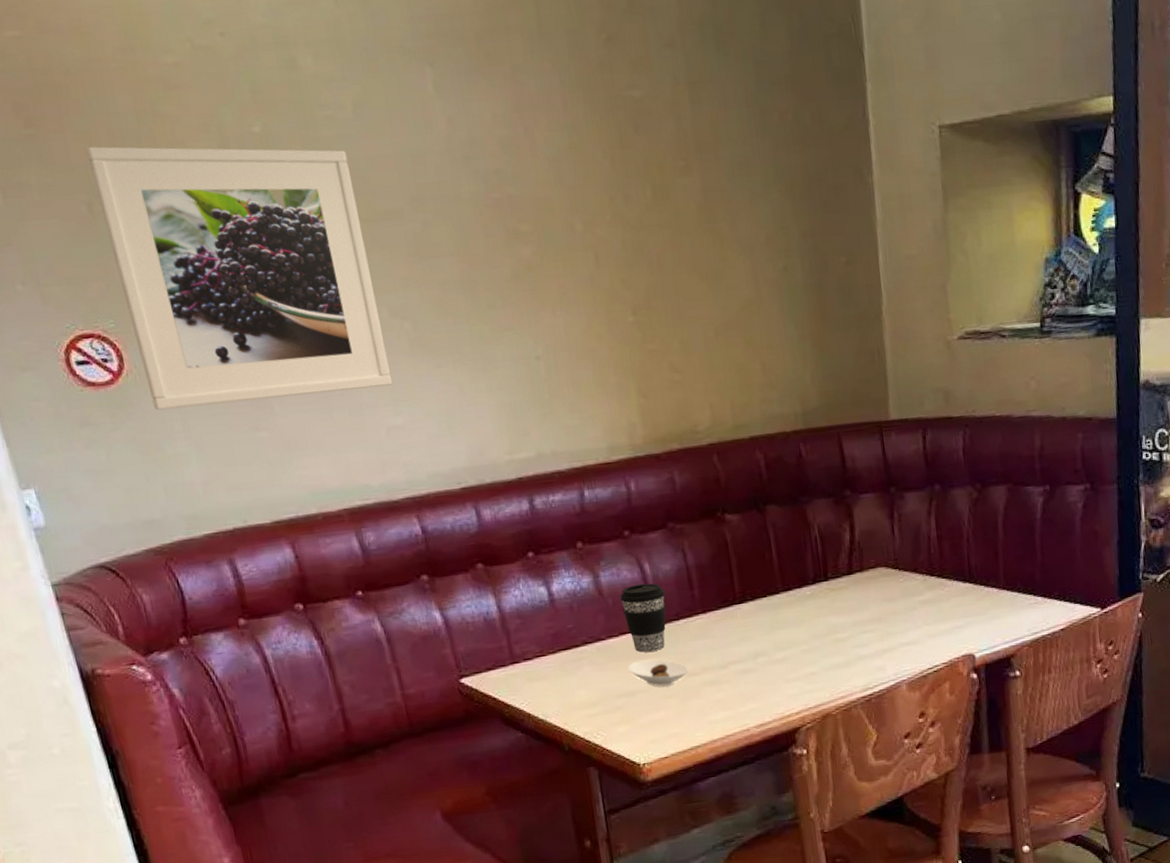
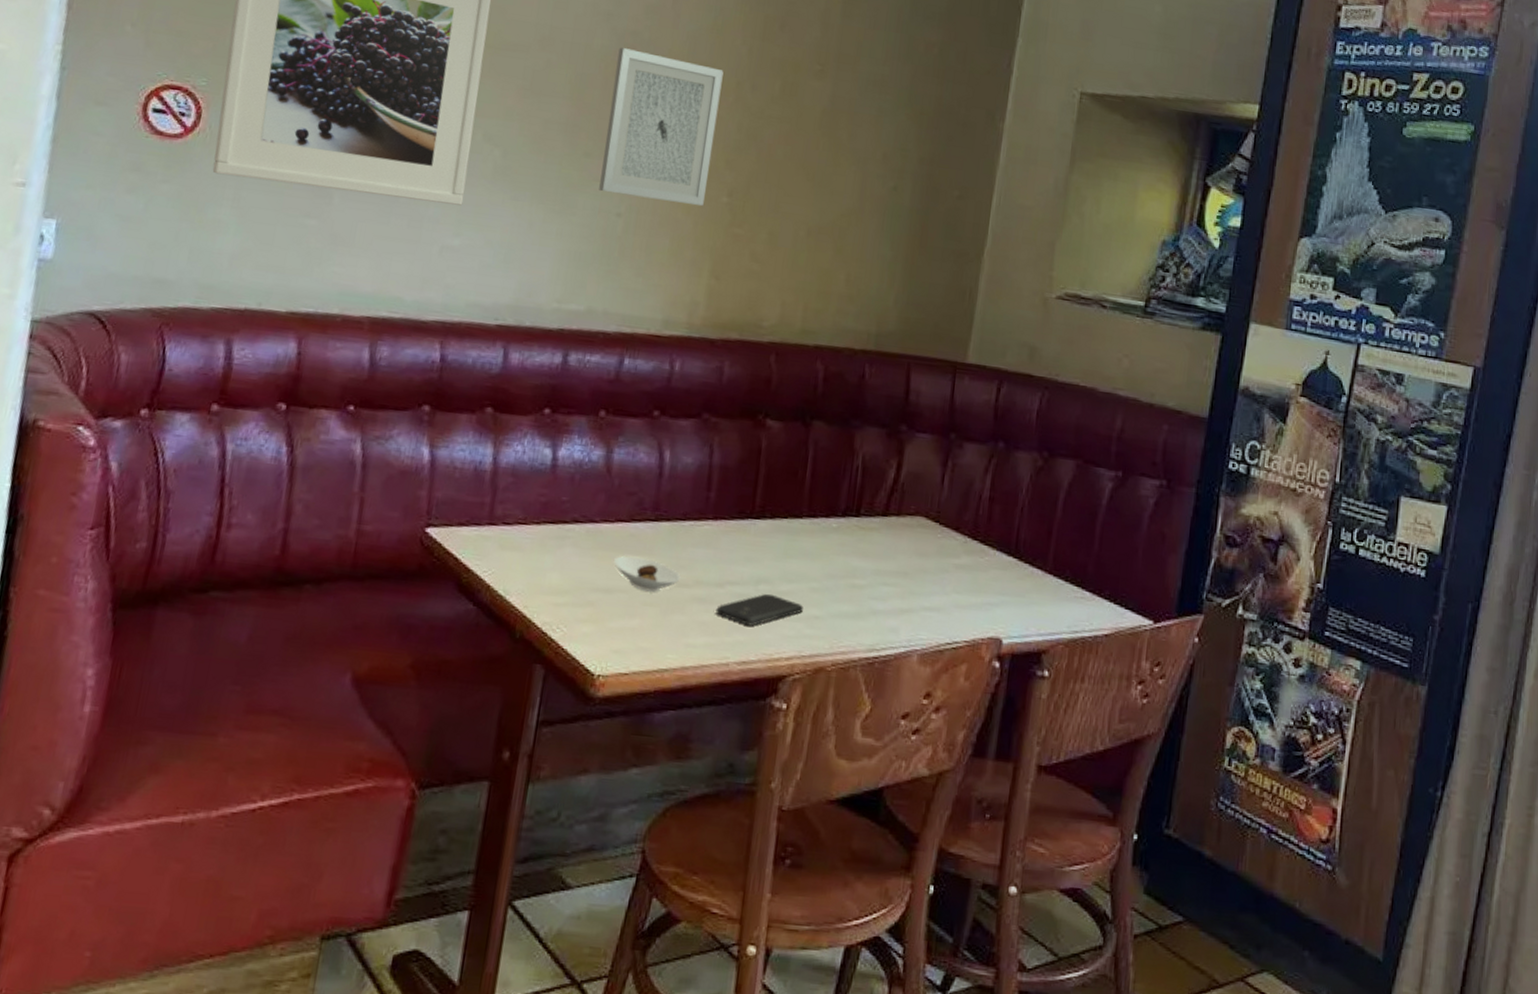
wall art: none [487,188,613,340] -> present [599,47,724,207]
coffee cup: present [620,583,666,653] -> none [627,470,679,549]
smartphone: none [726,663,800,694] -> present [715,593,803,626]

